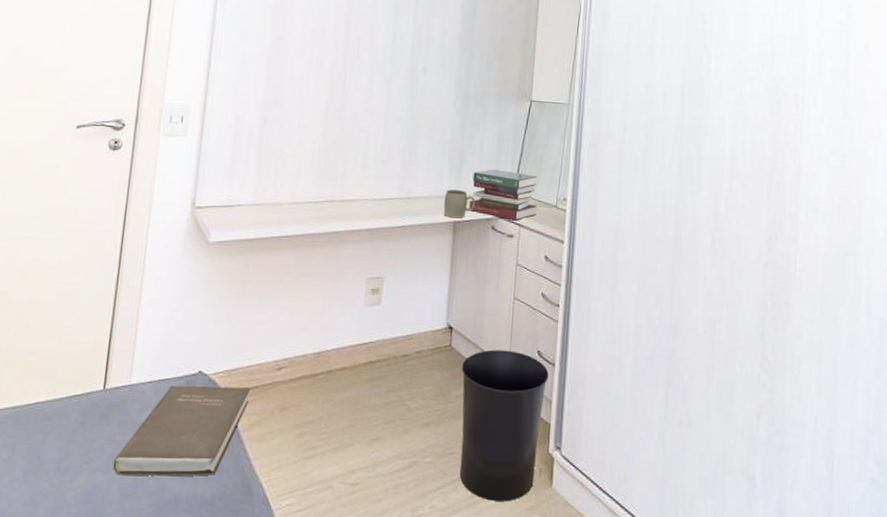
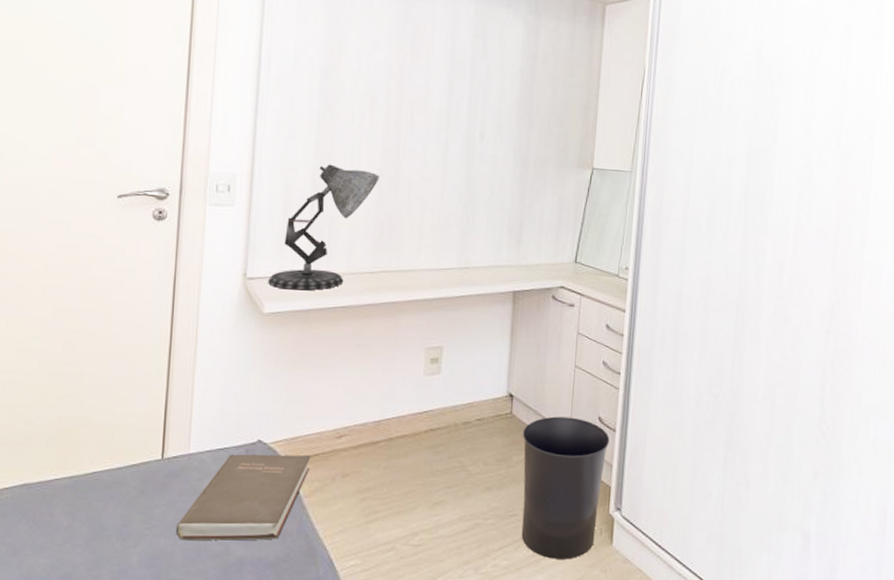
desk lamp: none [215,96,326,220] -> present [268,164,380,291]
mug: present [443,190,476,219] -> none [503,259,536,288]
books: present [469,168,537,221] -> none [529,237,599,290]

